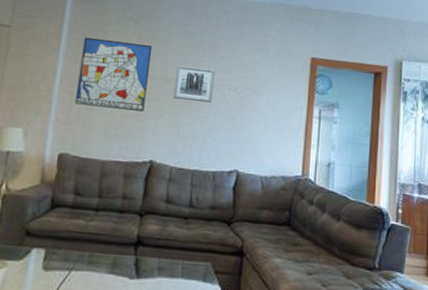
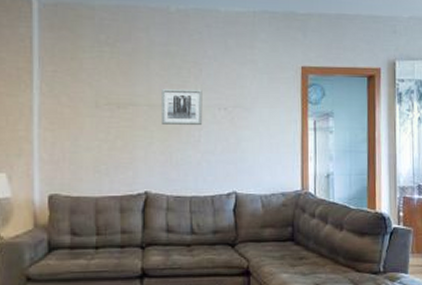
wall art: present [75,37,152,112] -> none [58,69,132,142]

